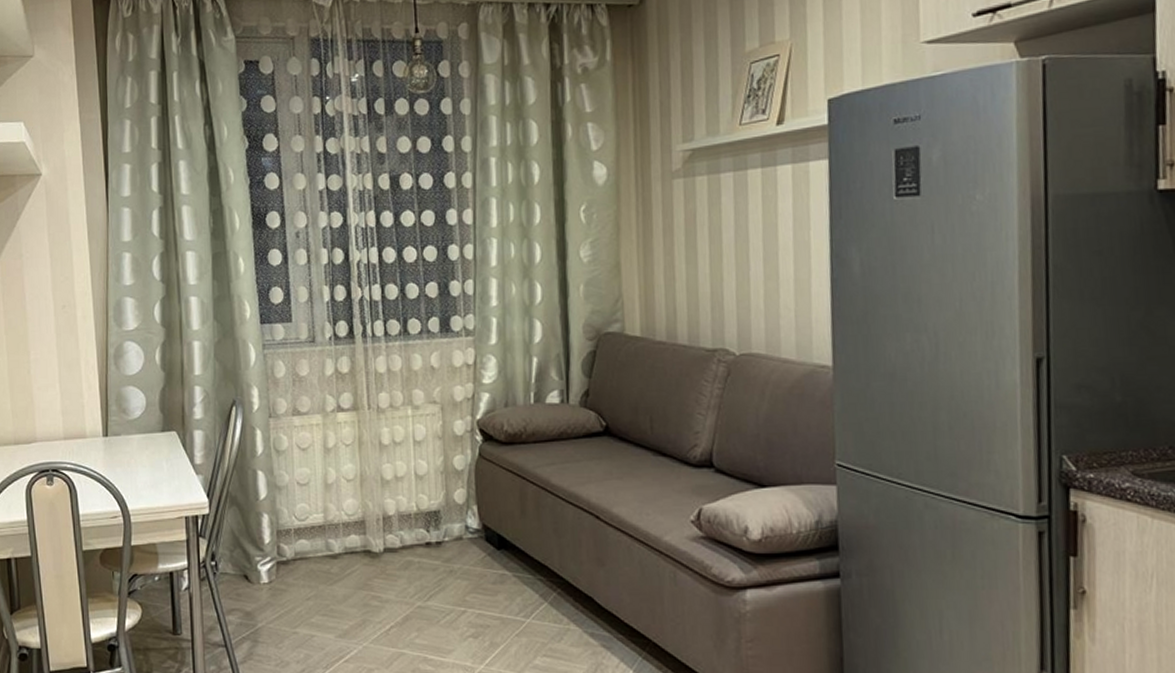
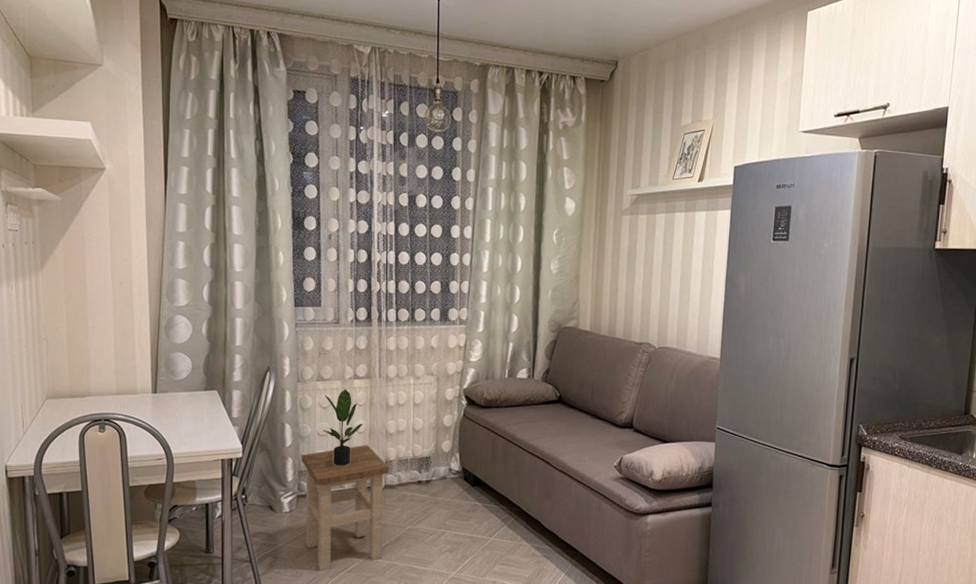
stool: none [279,496,389,661] -> present [301,445,389,571]
potted plant: none [303,424,352,524] -> present [323,388,363,466]

